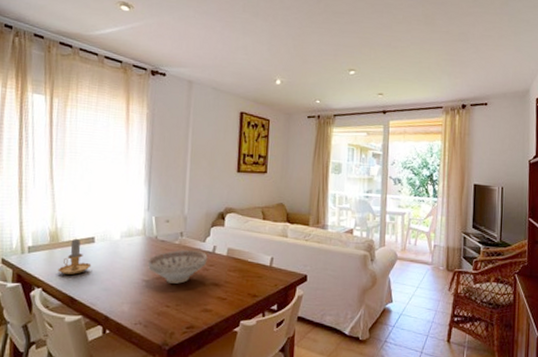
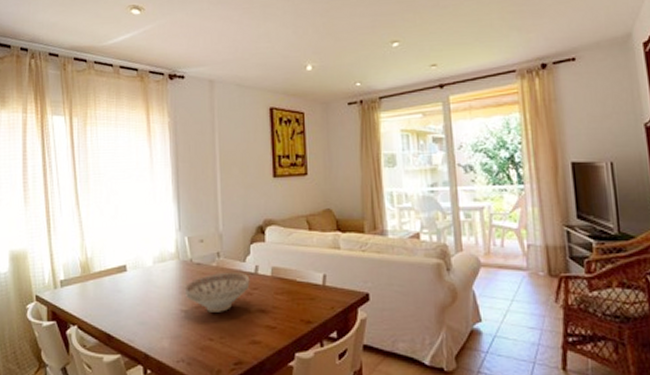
candle: present [58,238,92,275] -> none [92,267,126,308]

